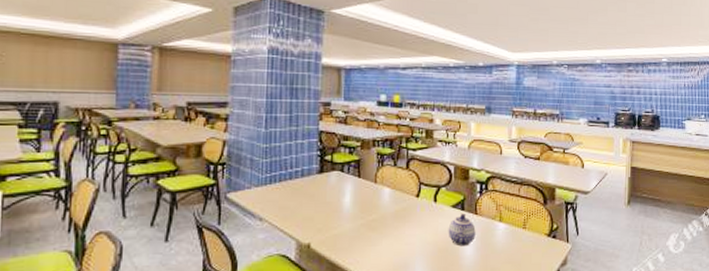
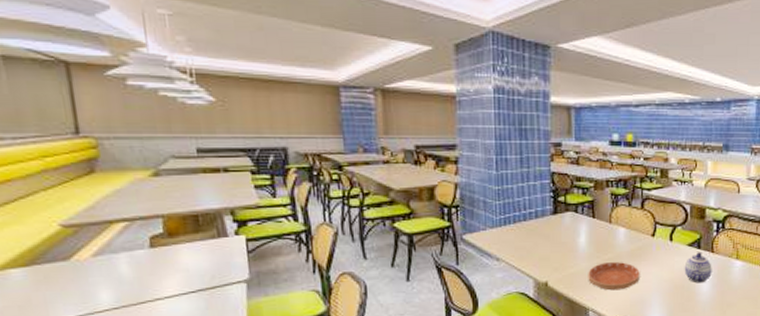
saucer: none [351,223,404,254] -> present [588,262,640,291]

